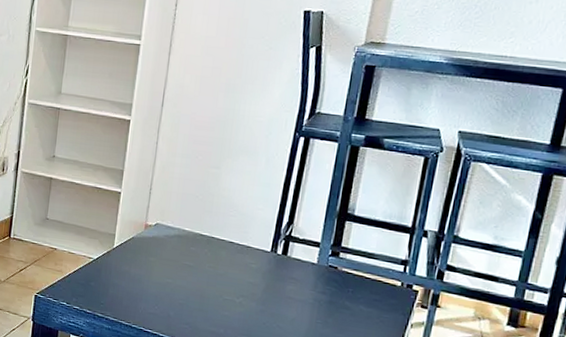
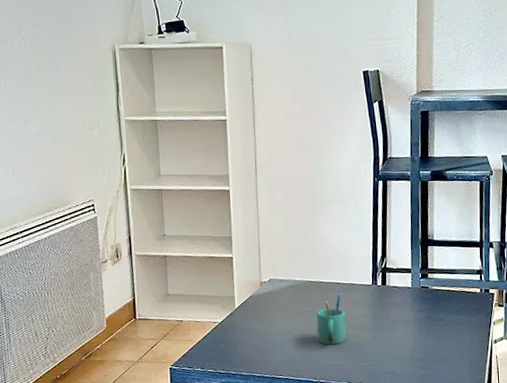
mug: none [197,254,234,310] -> present [316,293,346,345]

